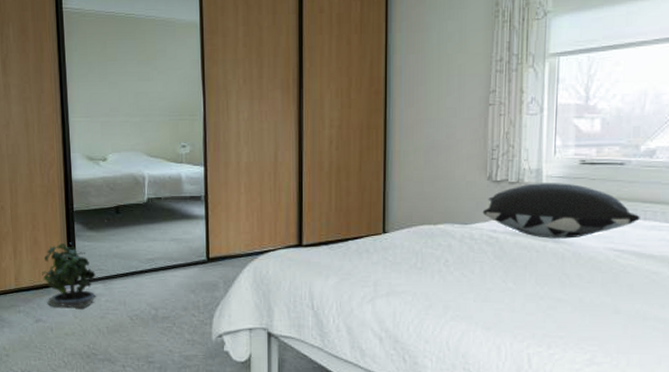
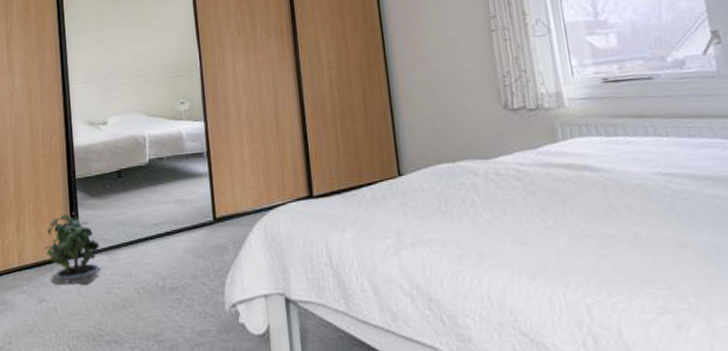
pillow: present [482,183,640,239] -> none [504,104,685,168]

